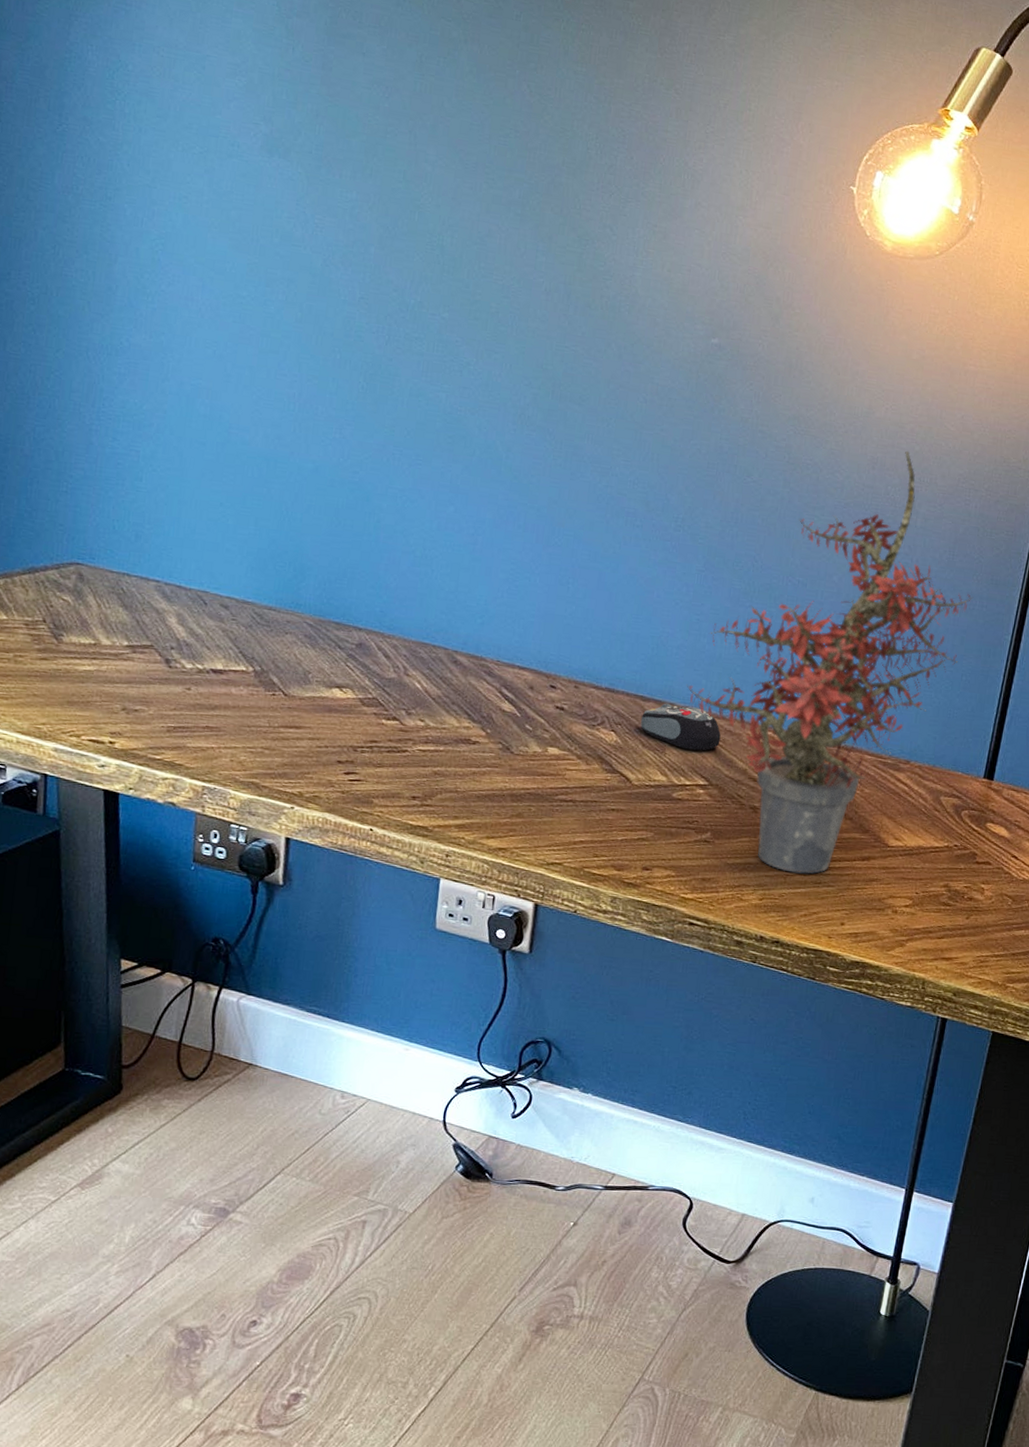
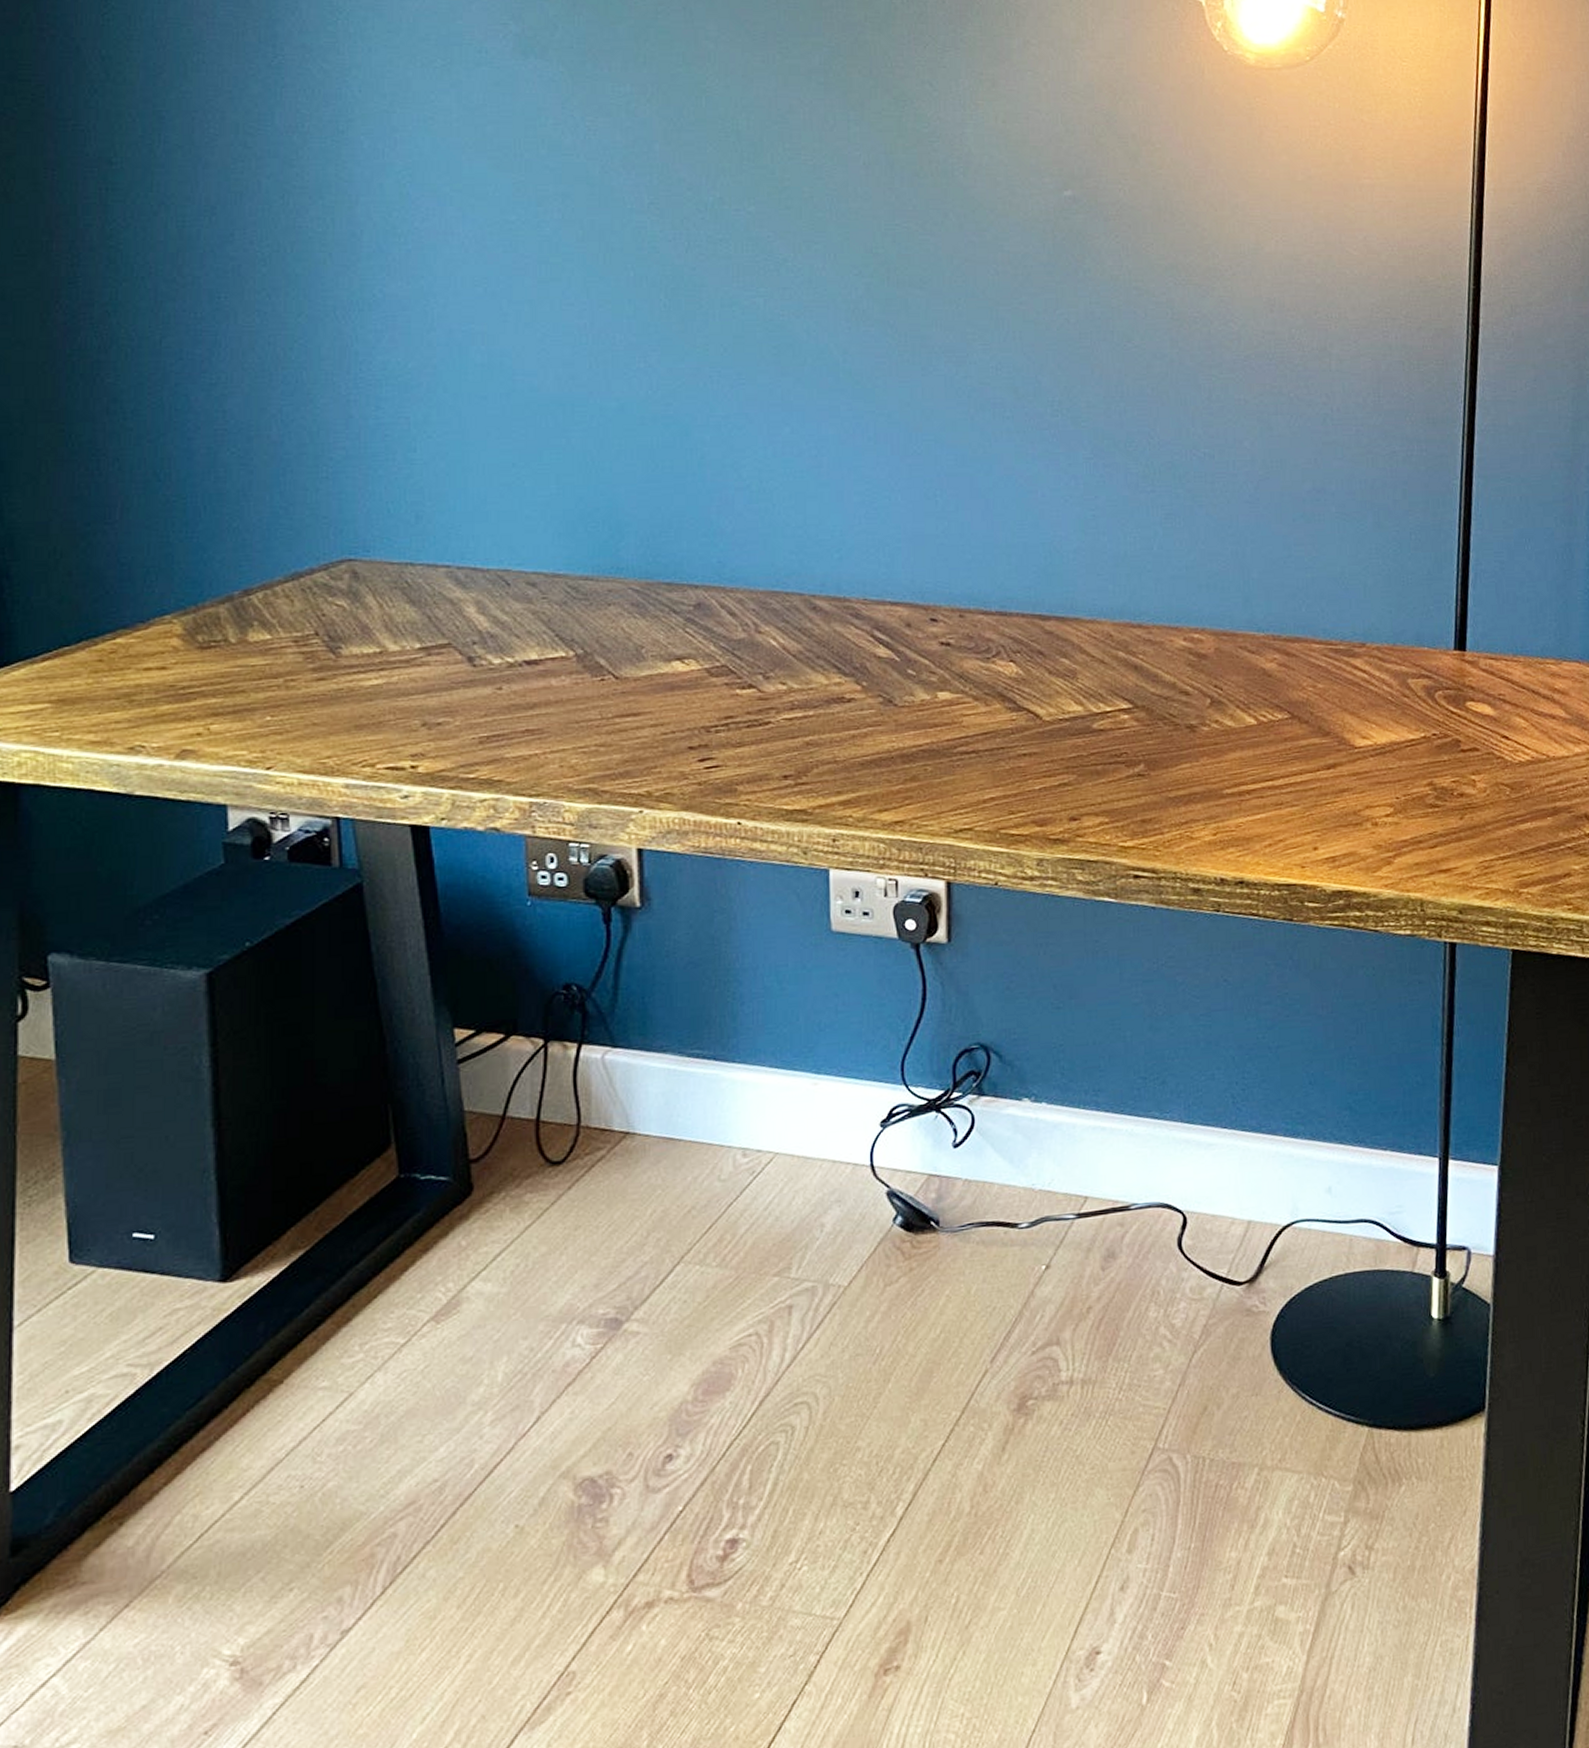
computer mouse: present [640,703,721,751] -> none [1043,619,1140,670]
potted plant: present [686,450,974,874] -> none [1090,285,1410,797]

